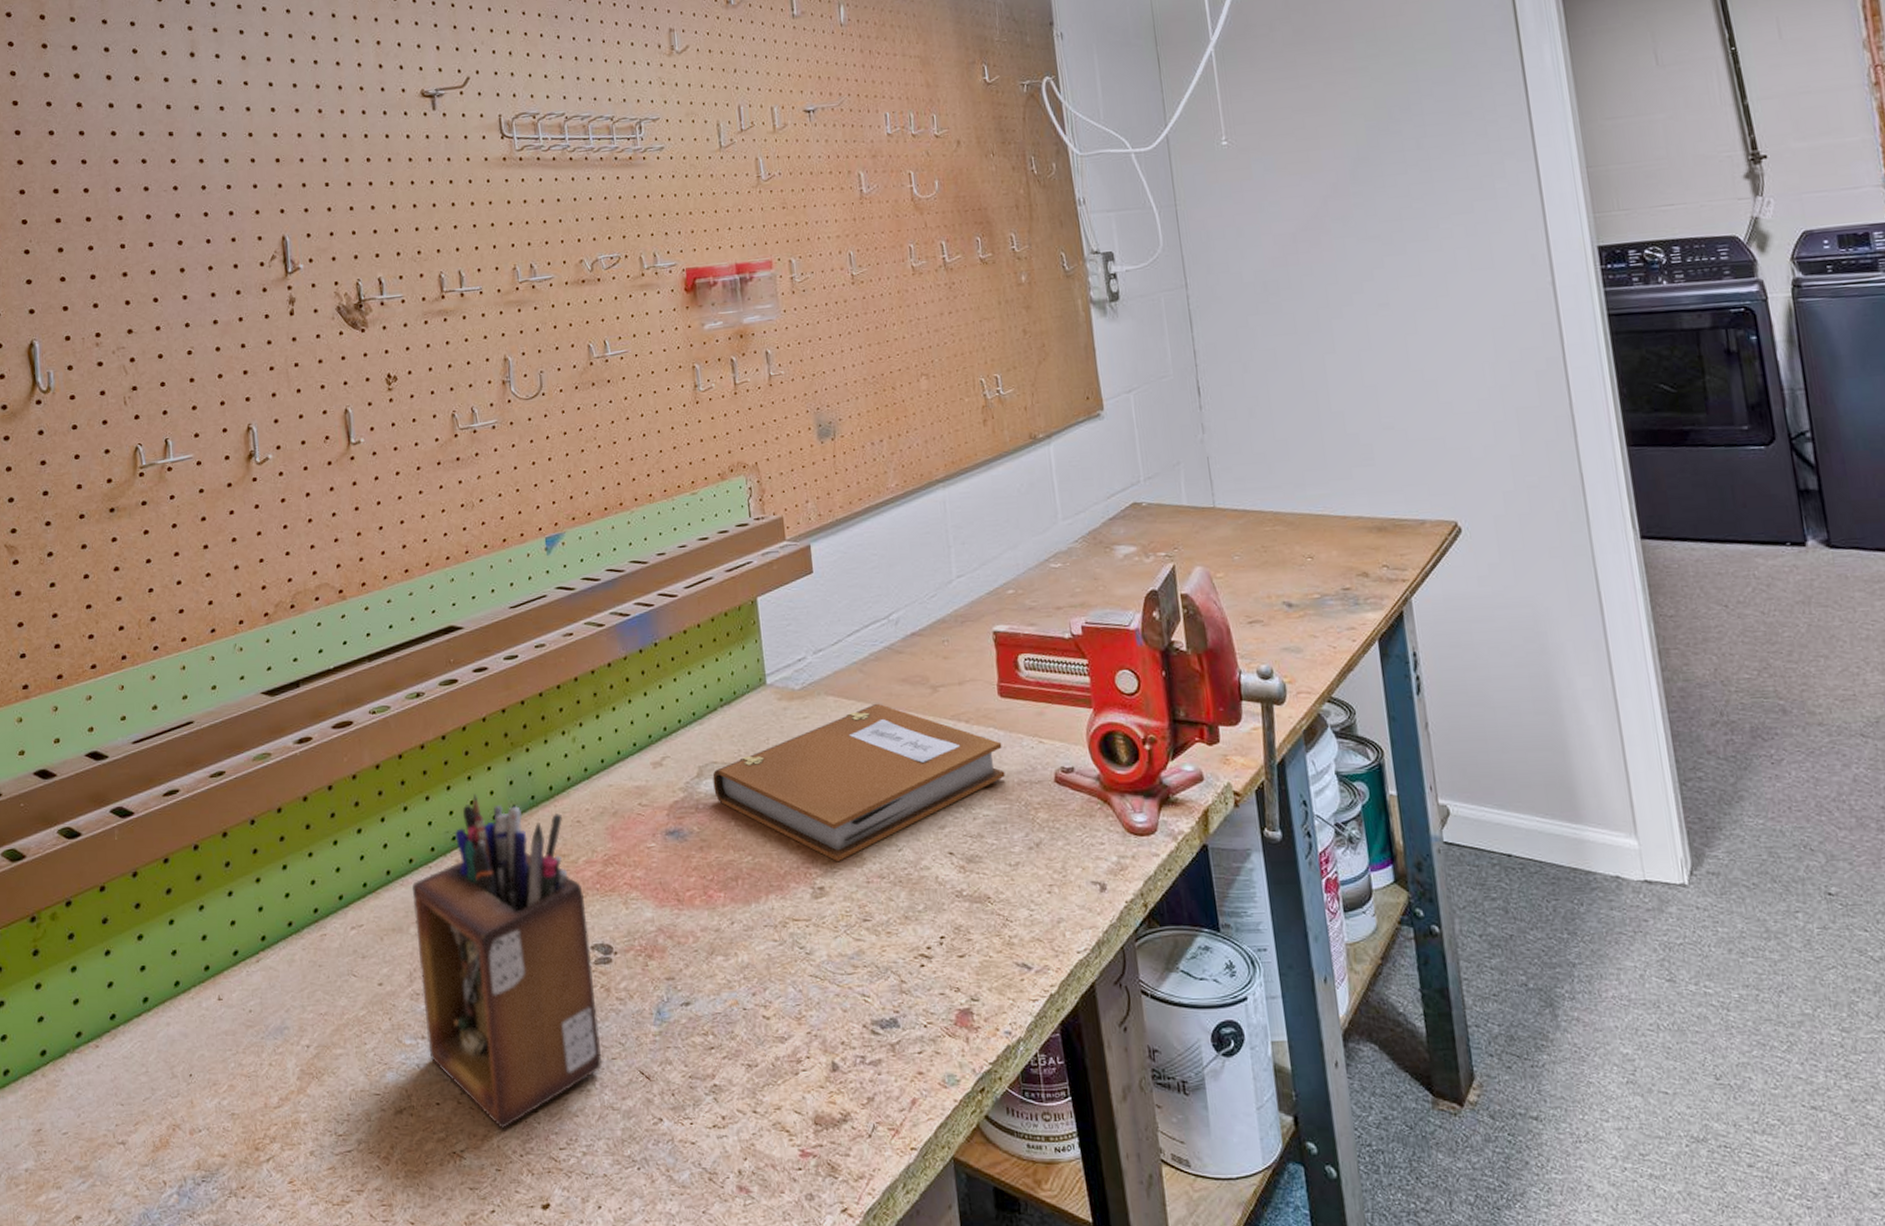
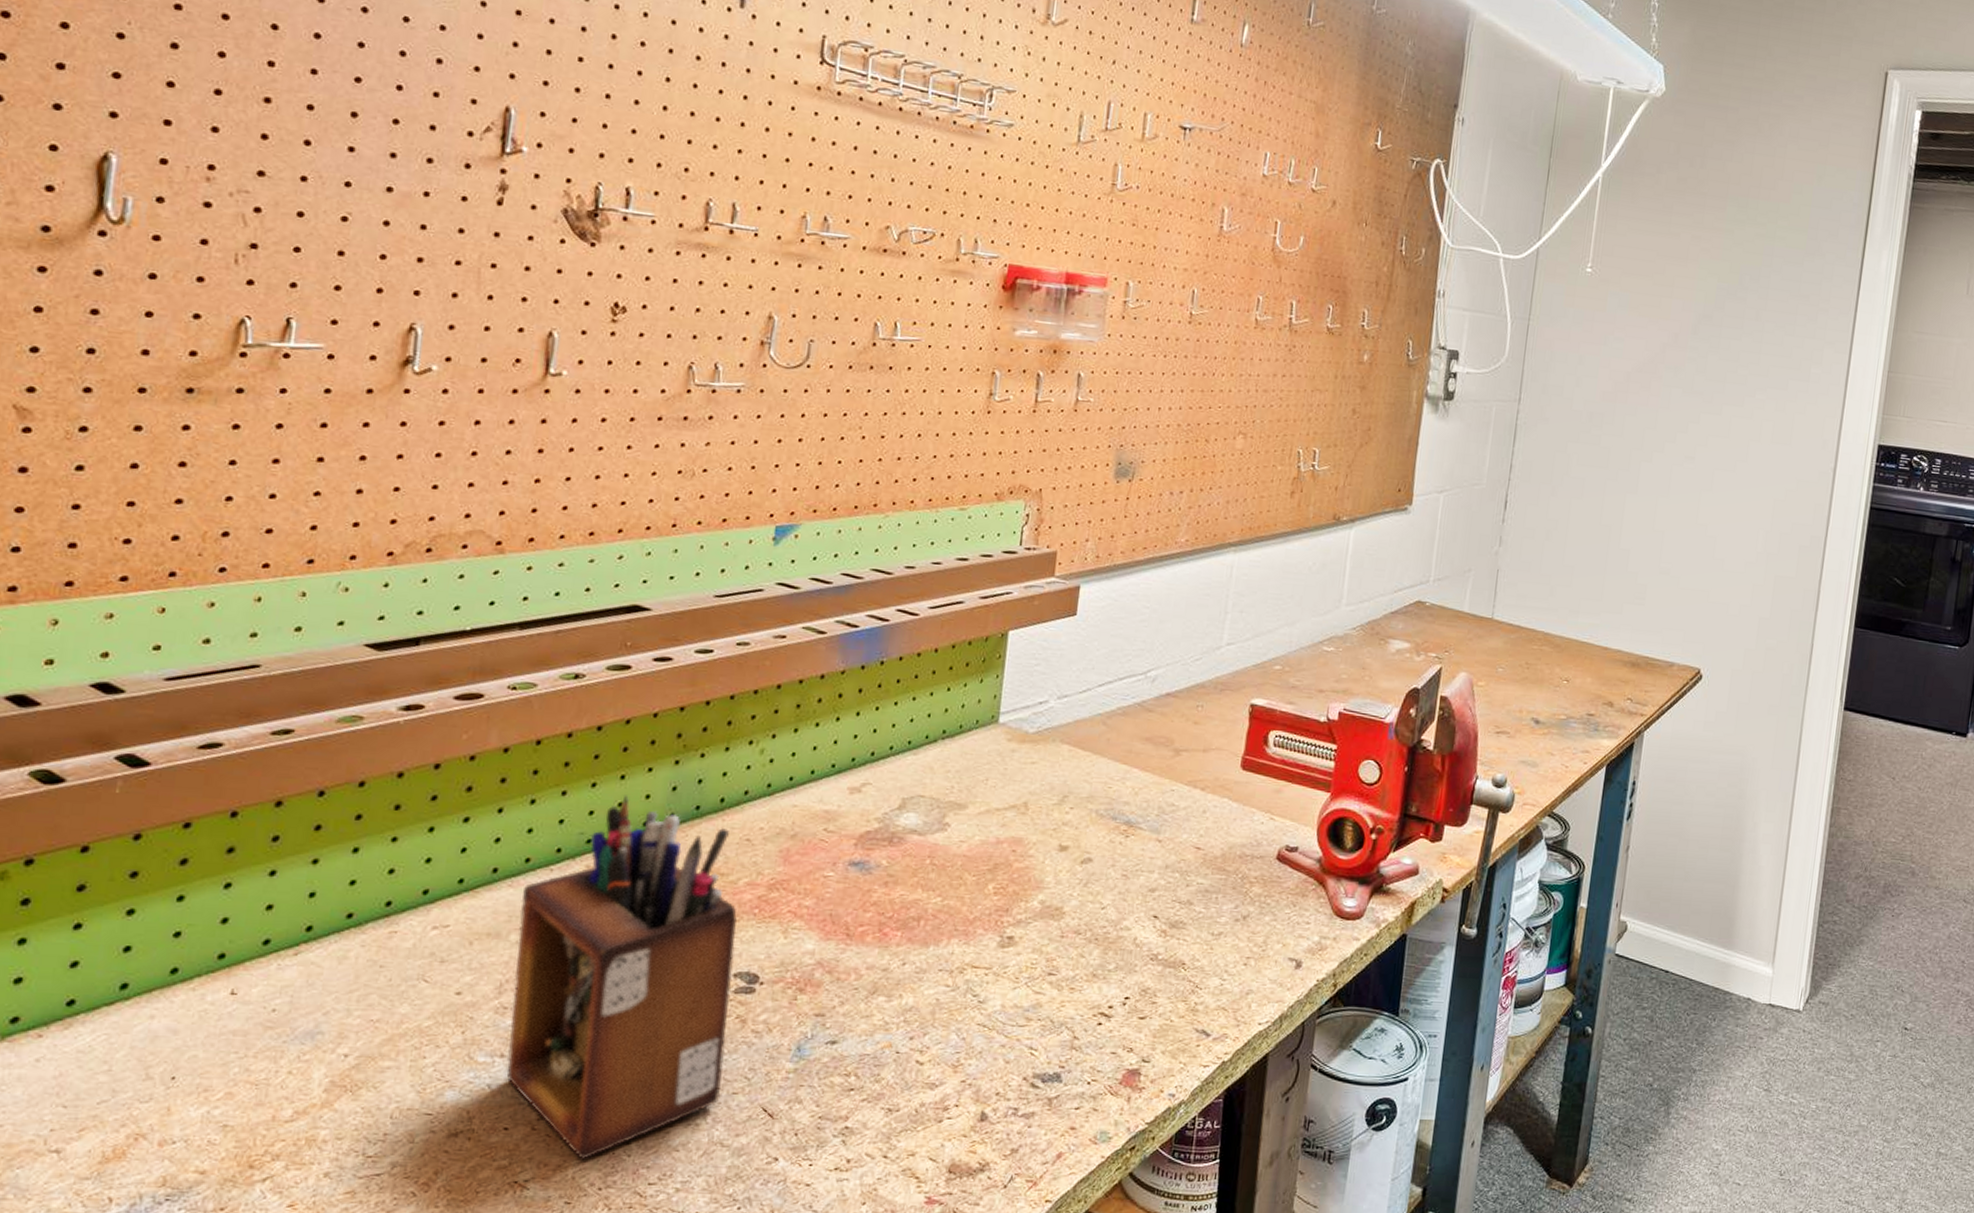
notebook: present [712,704,1006,862] -> none [914,759,1233,914]

